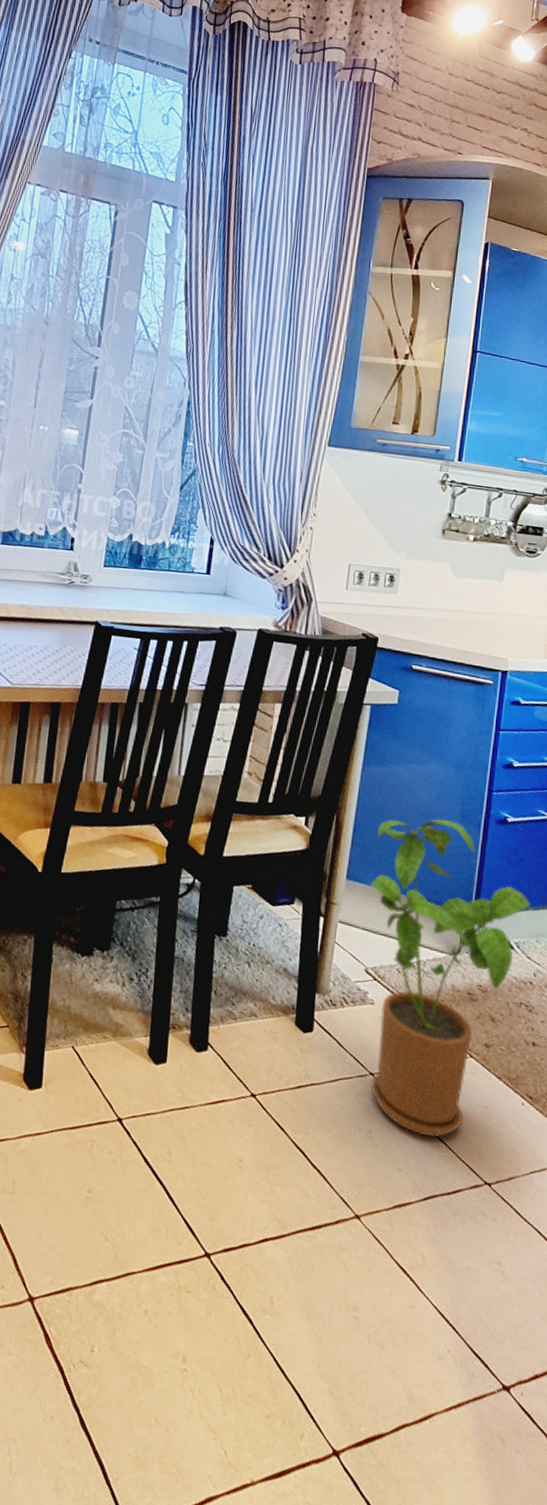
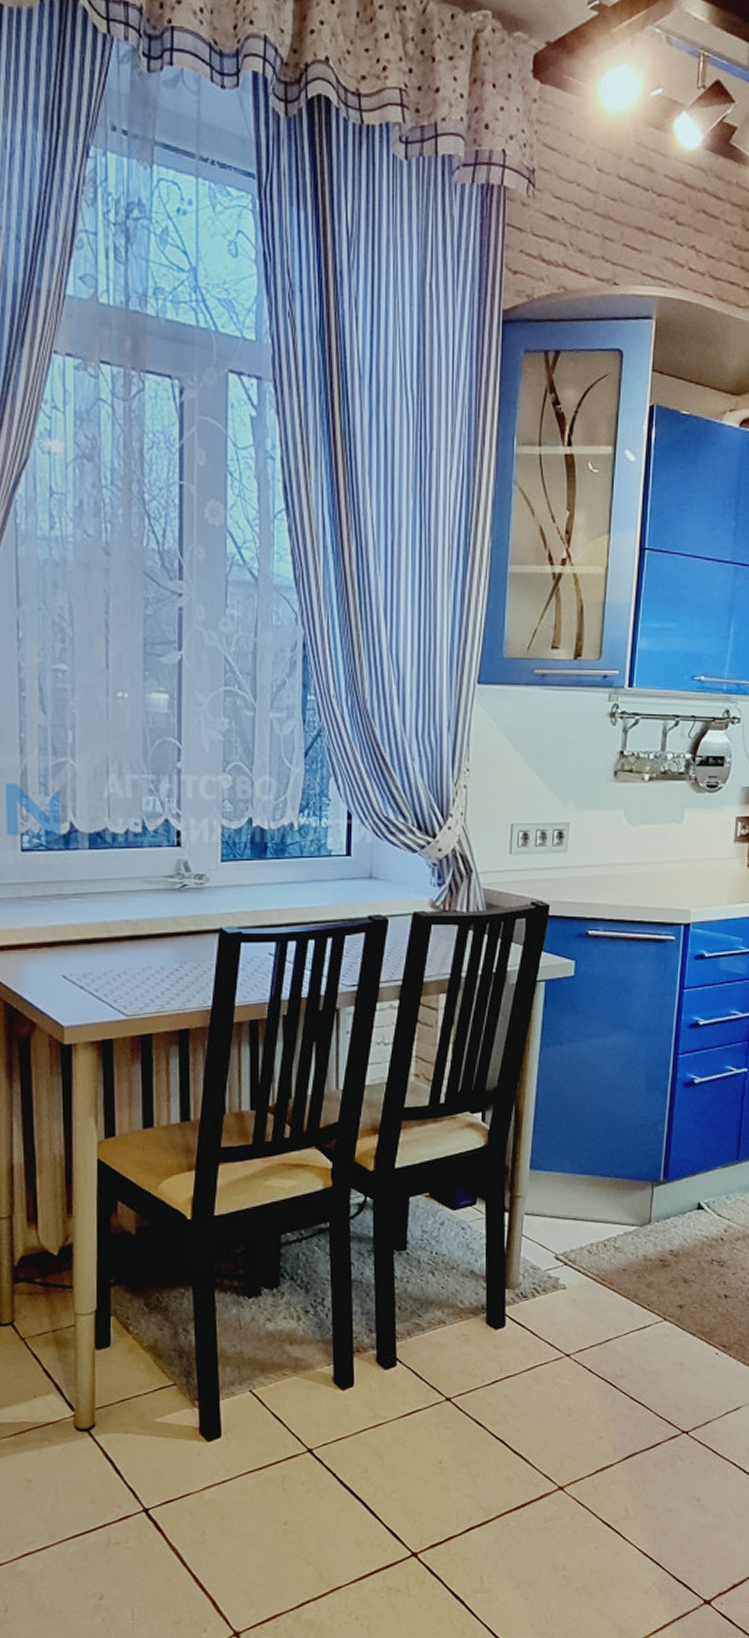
house plant: present [370,819,531,1137] -> none [555,1092,720,1402]

